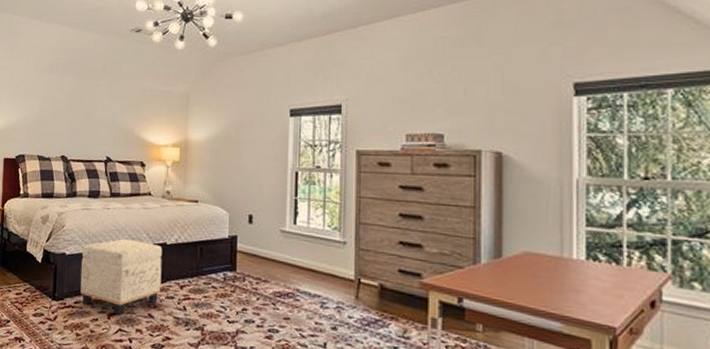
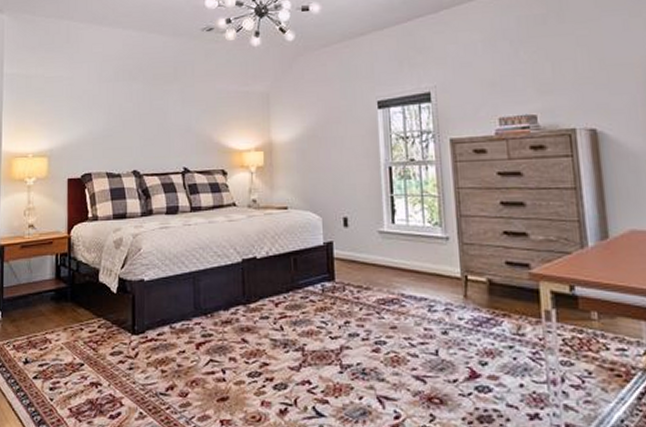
ottoman: present [80,239,163,315] -> none [162,257,254,344]

